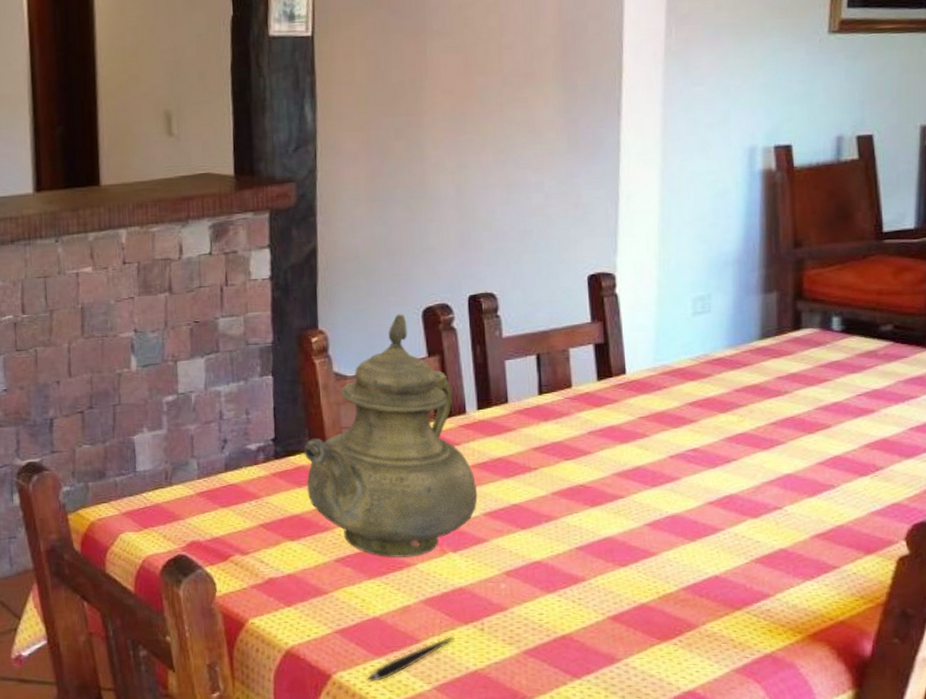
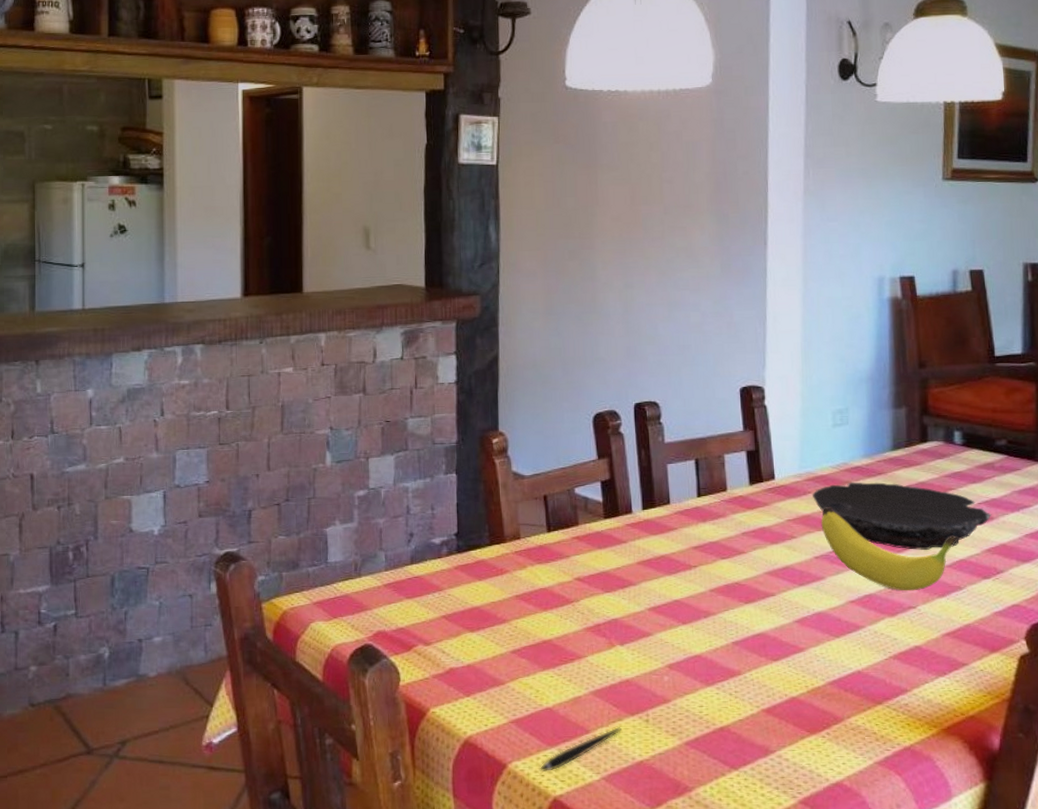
teapot: present [303,314,478,558] -> none [484,419,643,651]
bowl: none [667,374,873,447] -> present [811,482,992,550]
fruit: none [677,403,832,491] -> present [821,507,957,591]

